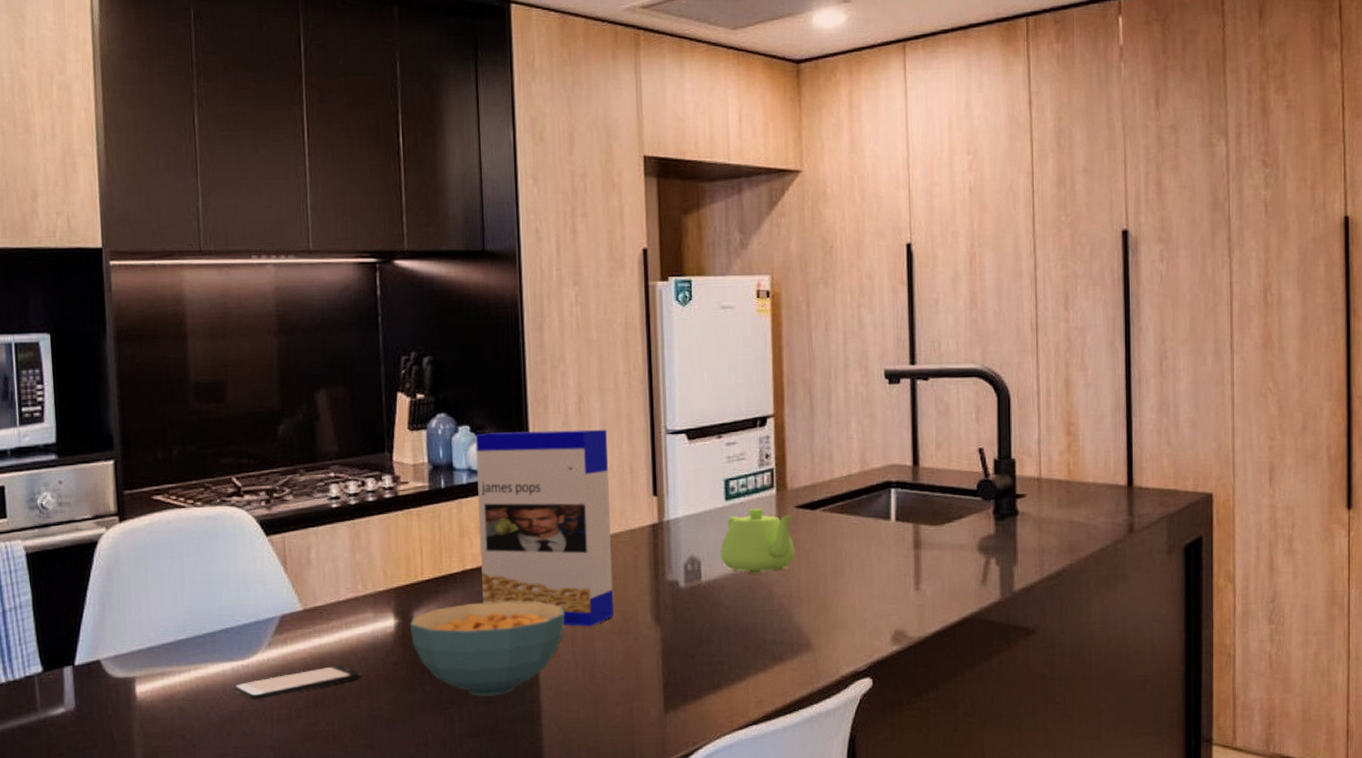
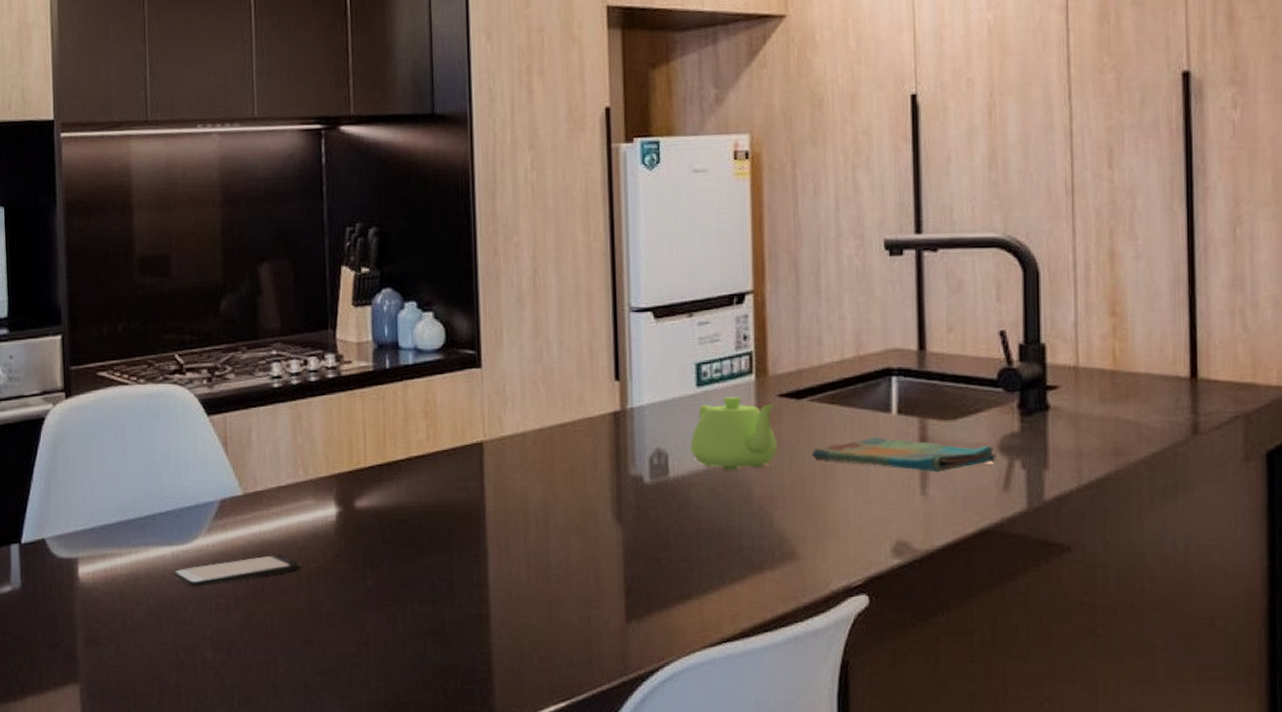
cereal bowl: present [409,601,565,696] -> none [351,493,516,595]
cereal box: present [475,429,614,627] -> none [422,306,570,524]
dish towel: none [824,541,976,571] -> present [811,437,997,473]

